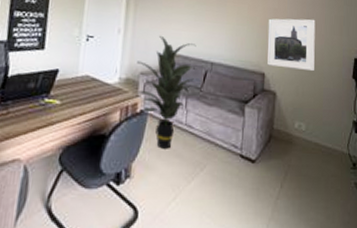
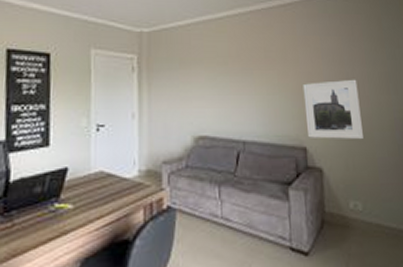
indoor plant: present [137,35,197,149] -> none [157,116,228,250]

